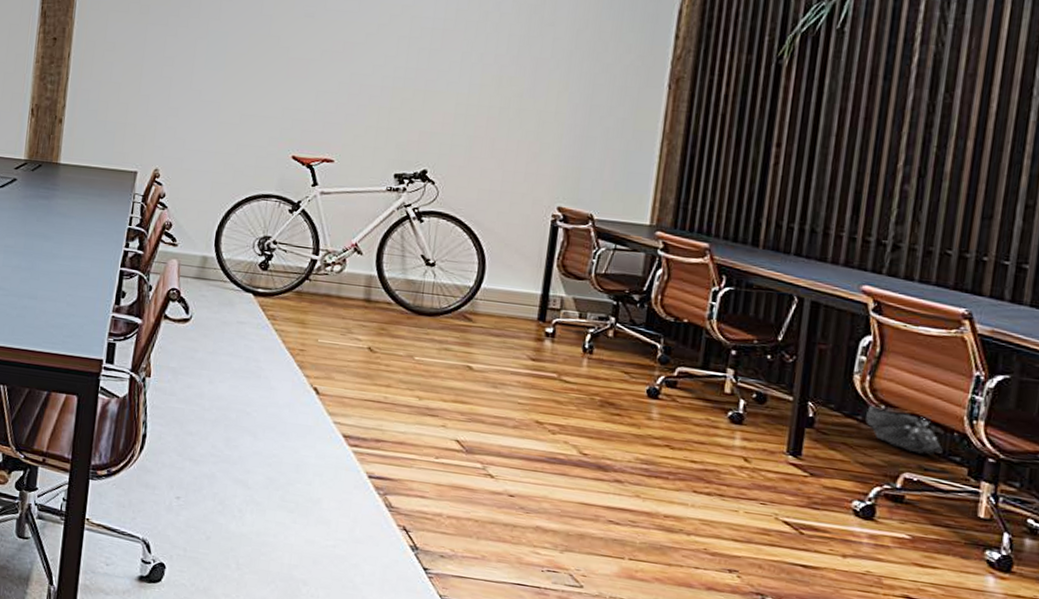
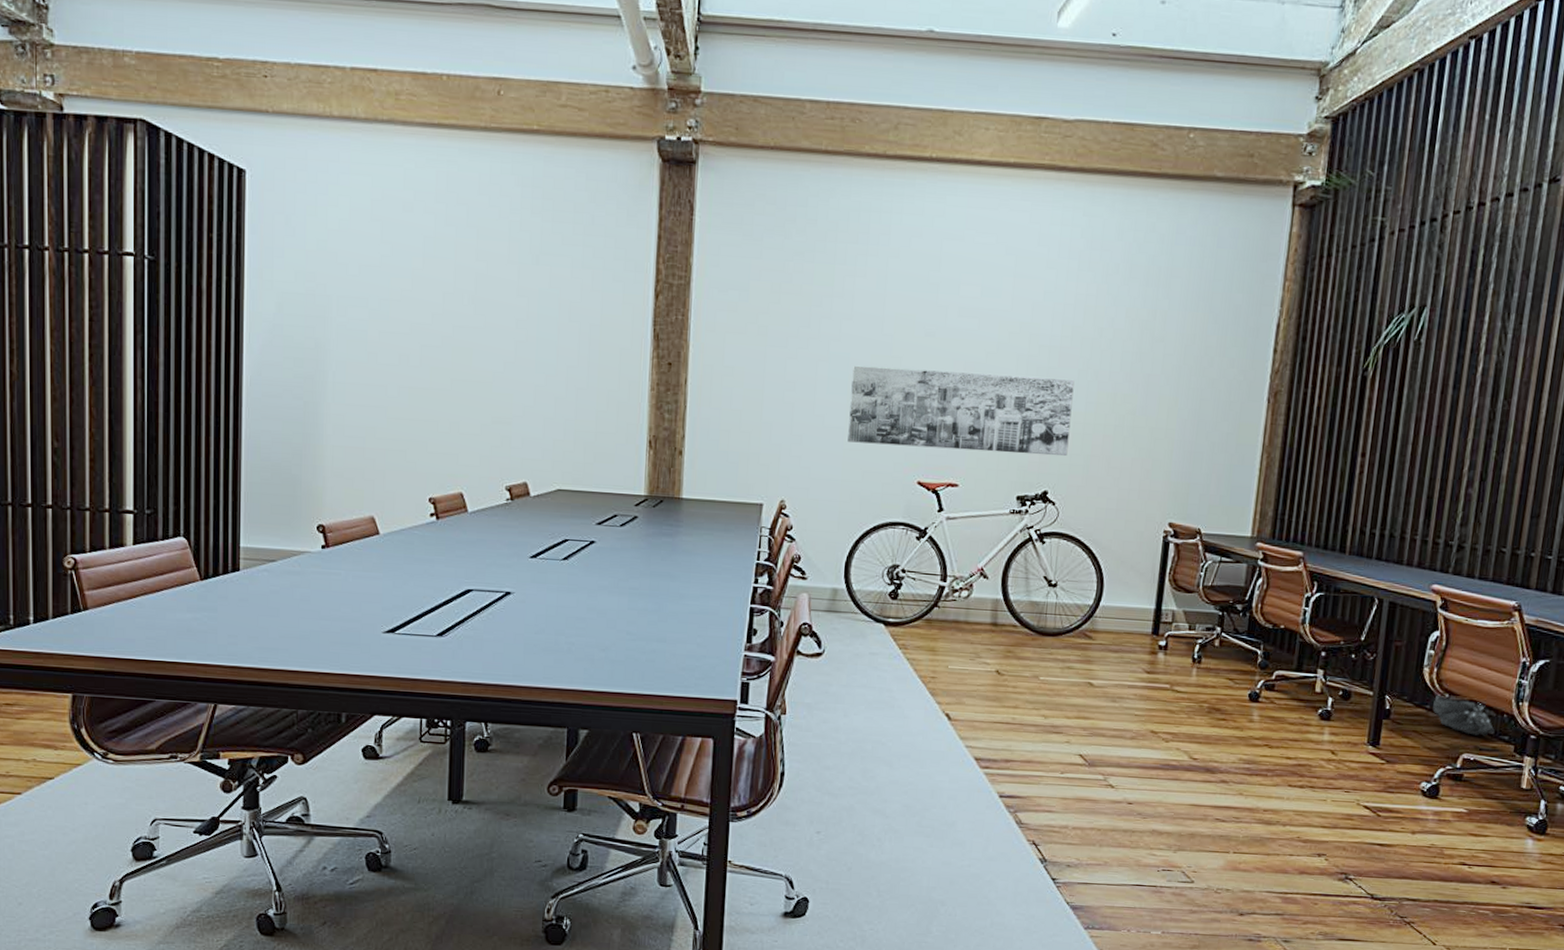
wall art: none [223,43,458,137] -> present [848,365,1075,457]

